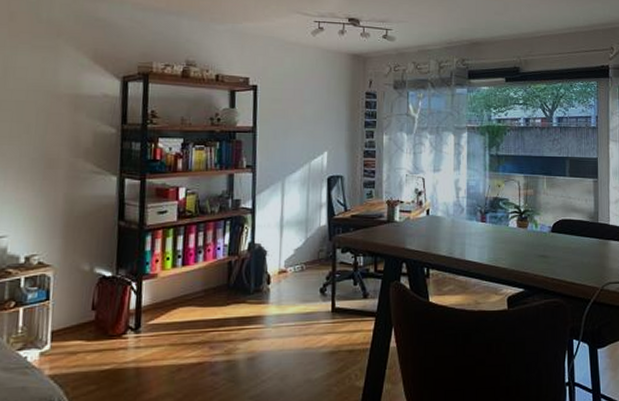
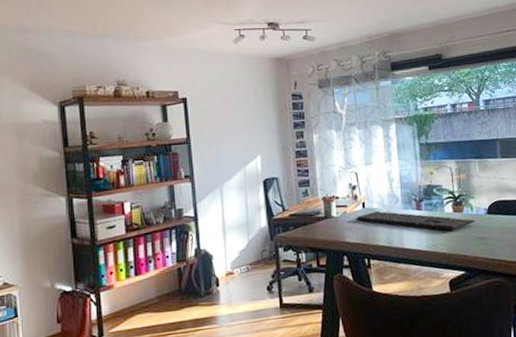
keyboard: none [418,220,538,246] -> present [355,211,475,231]

